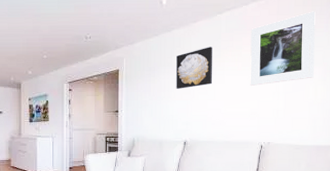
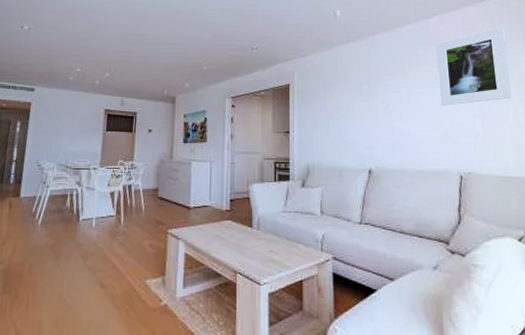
wall art: present [176,47,213,89] -> none [354,61,398,108]

